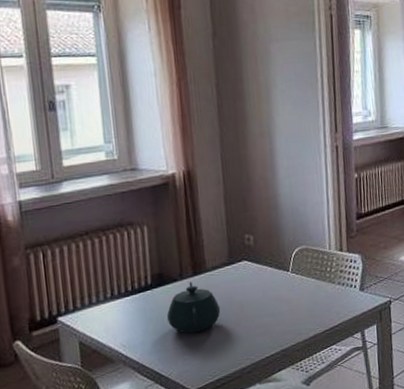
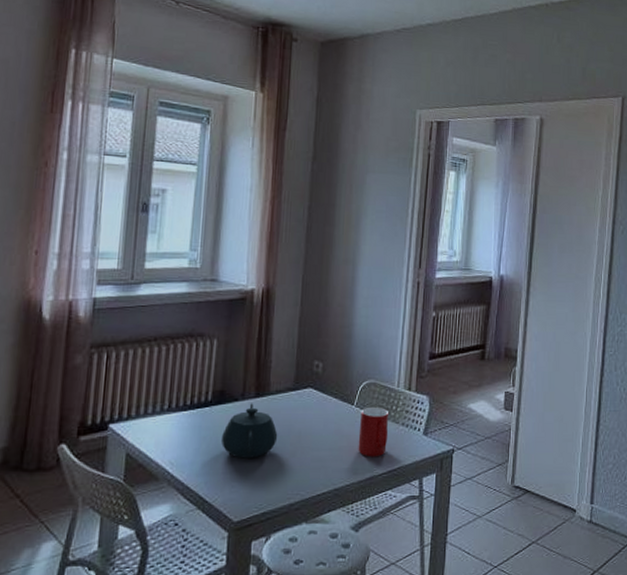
cup: none [297,270,327,318] -> present [358,406,389,457]

